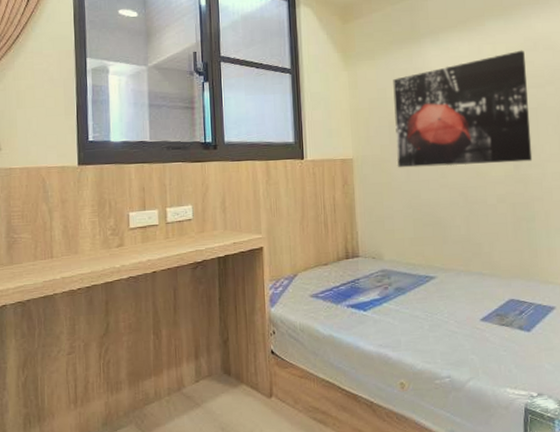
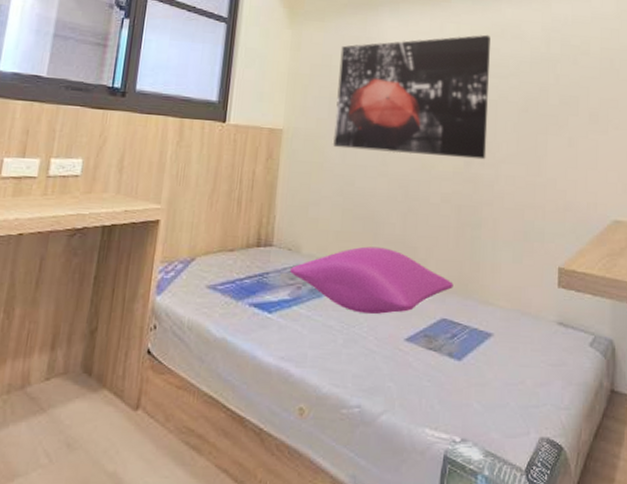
cushion: none [376,247,517,303] -> present [289,246,454,314]

